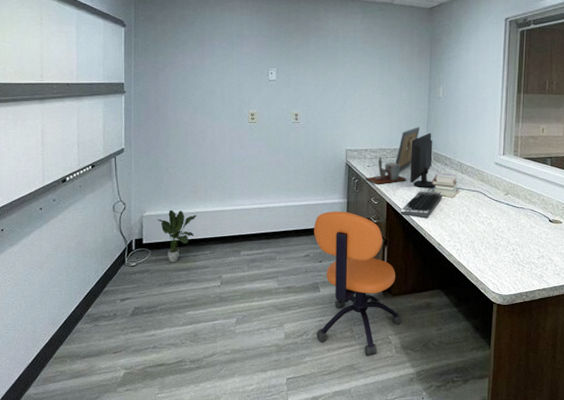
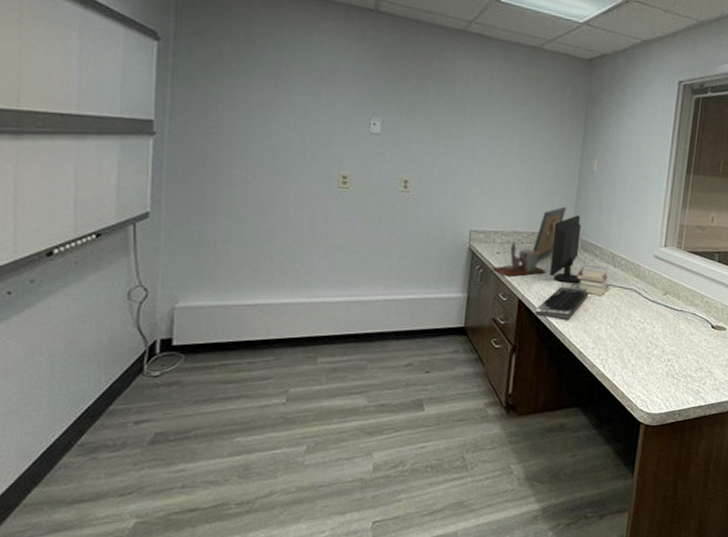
potted plant: present [157,209,197,263] -> none [195,300,257,373]
office chair: present [314,211,402,356] -> none [416,308,529,491]

